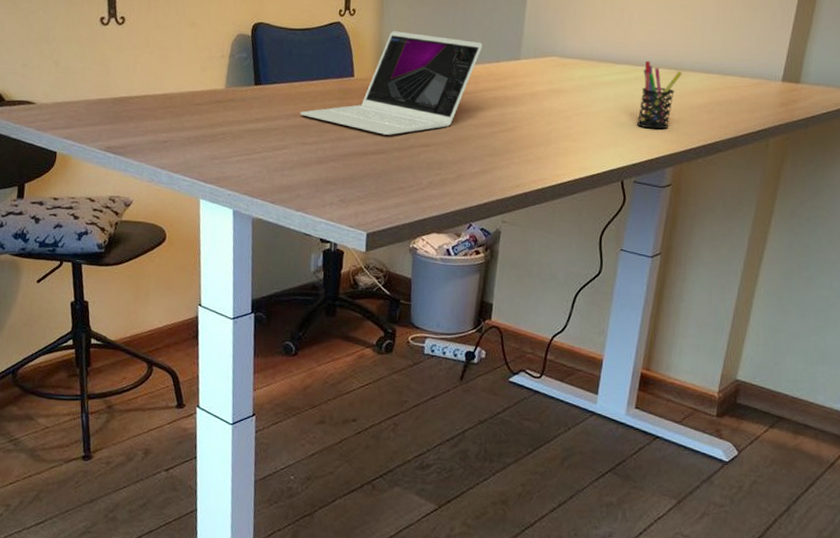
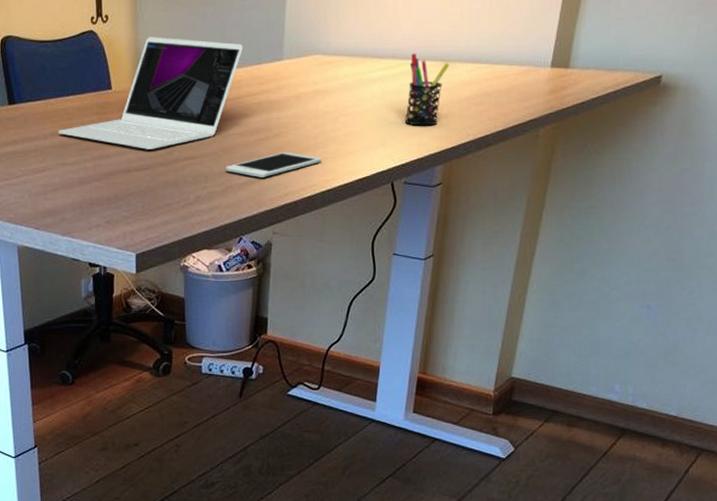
cell phone: none [459,145,554,168] -> present [225,151,322,178]

